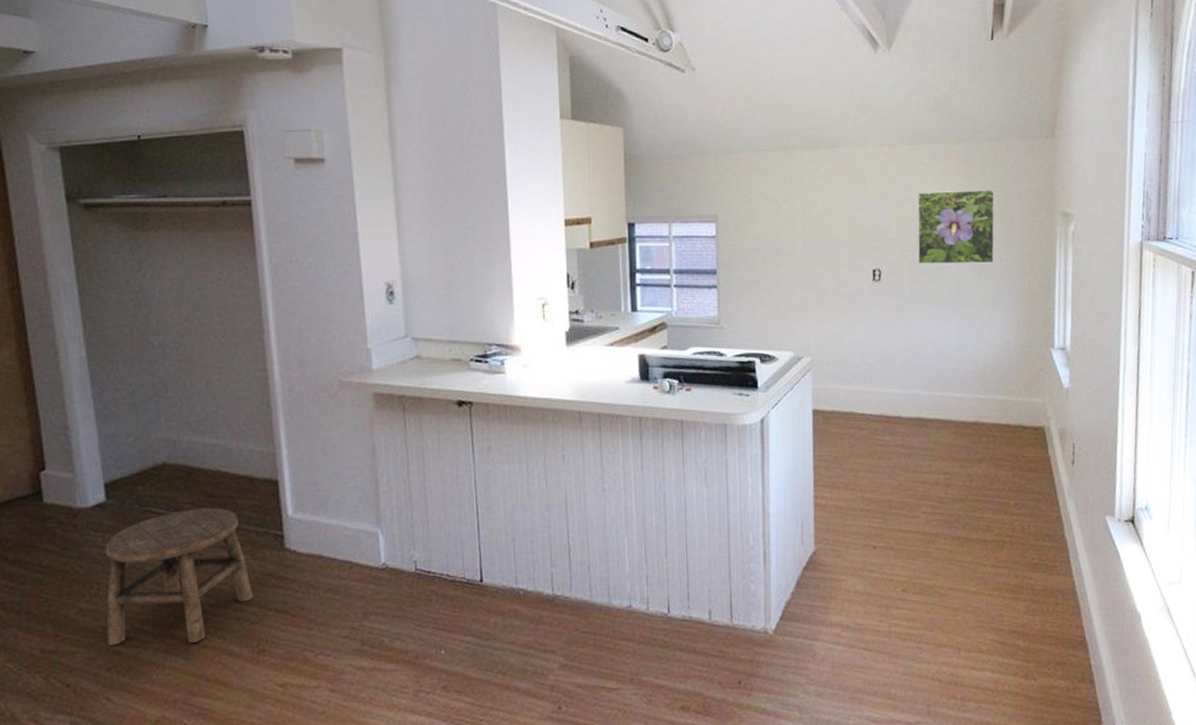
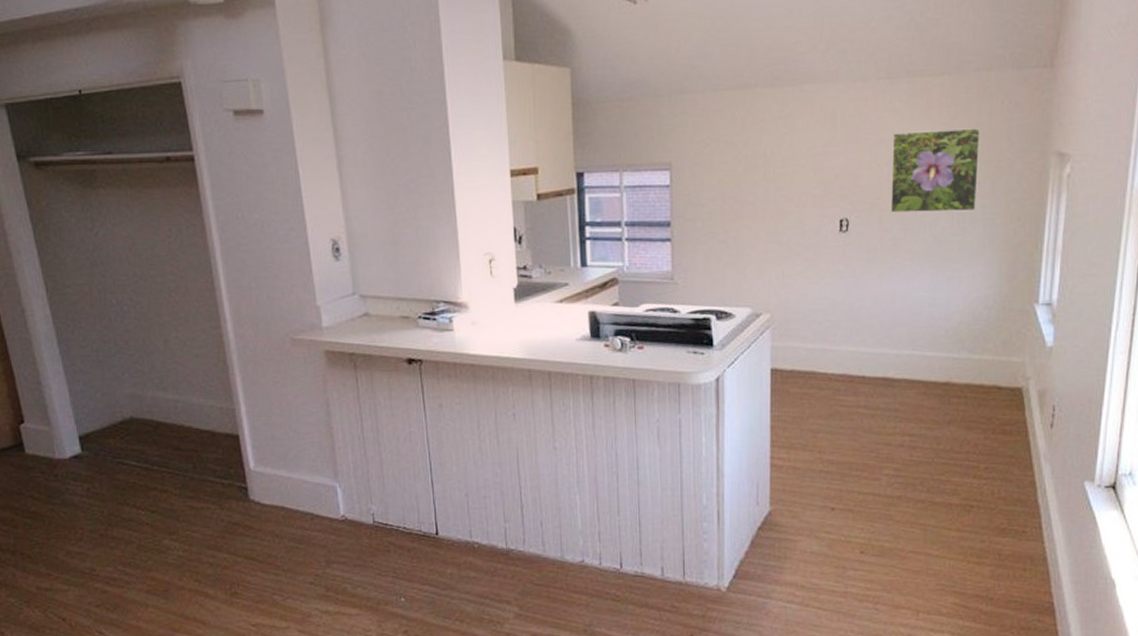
stool: present [105,507,253,646] -> none [85,460,223,585]

